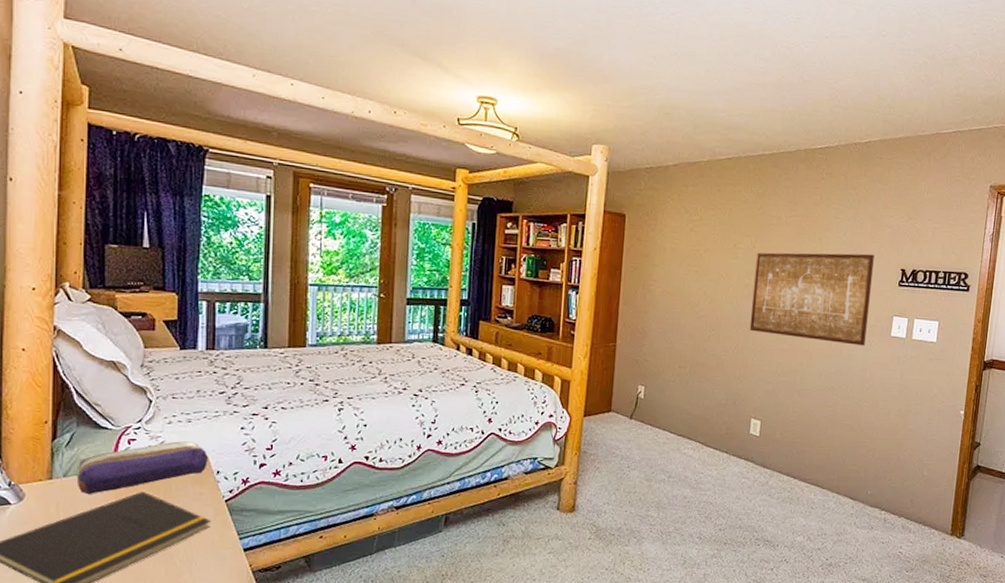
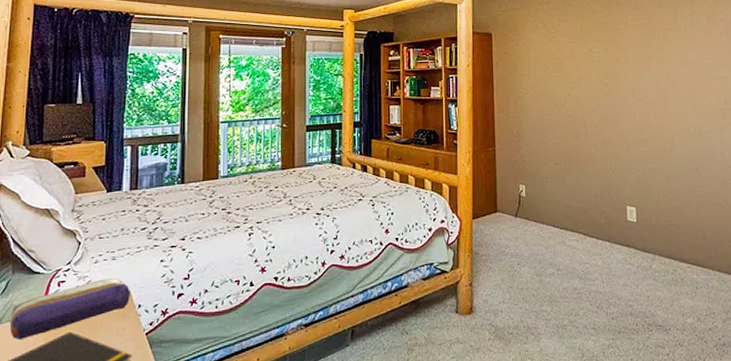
wall art: present [749,252,874,346] -> none [610,45,720,128]

